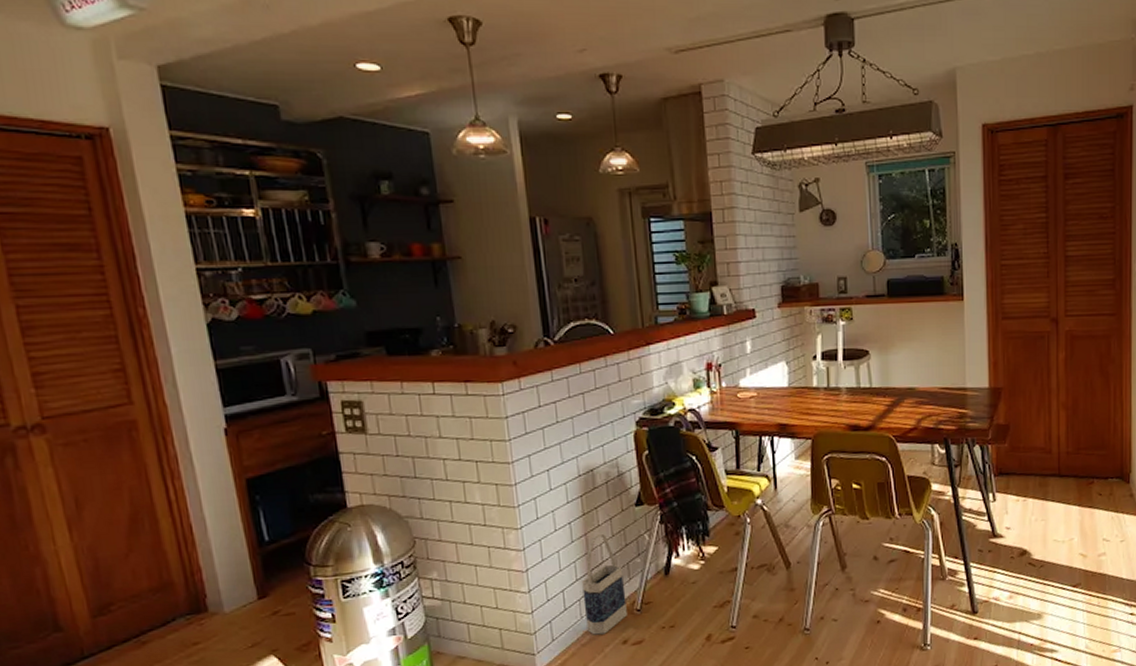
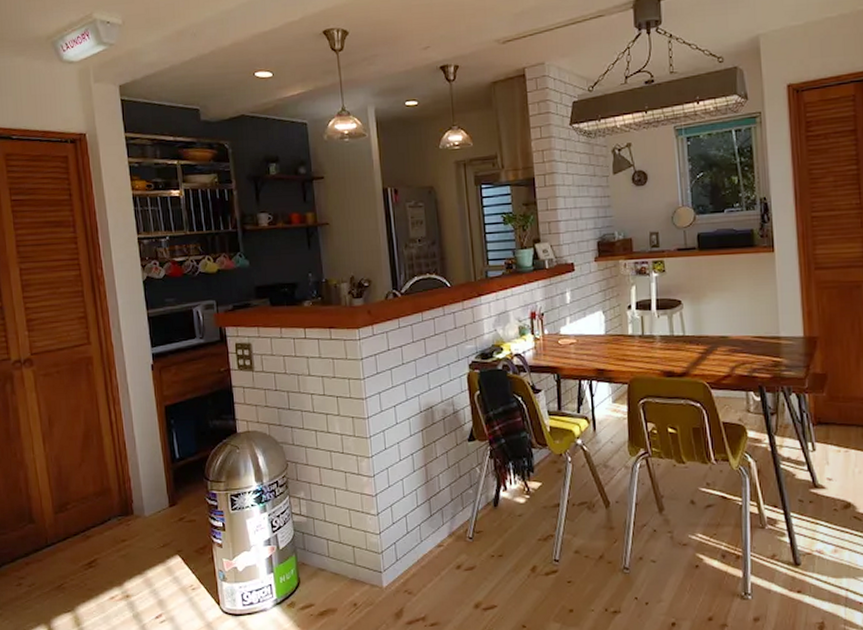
bag: present [582,533,627,635] -> none [422,465,461,558]

